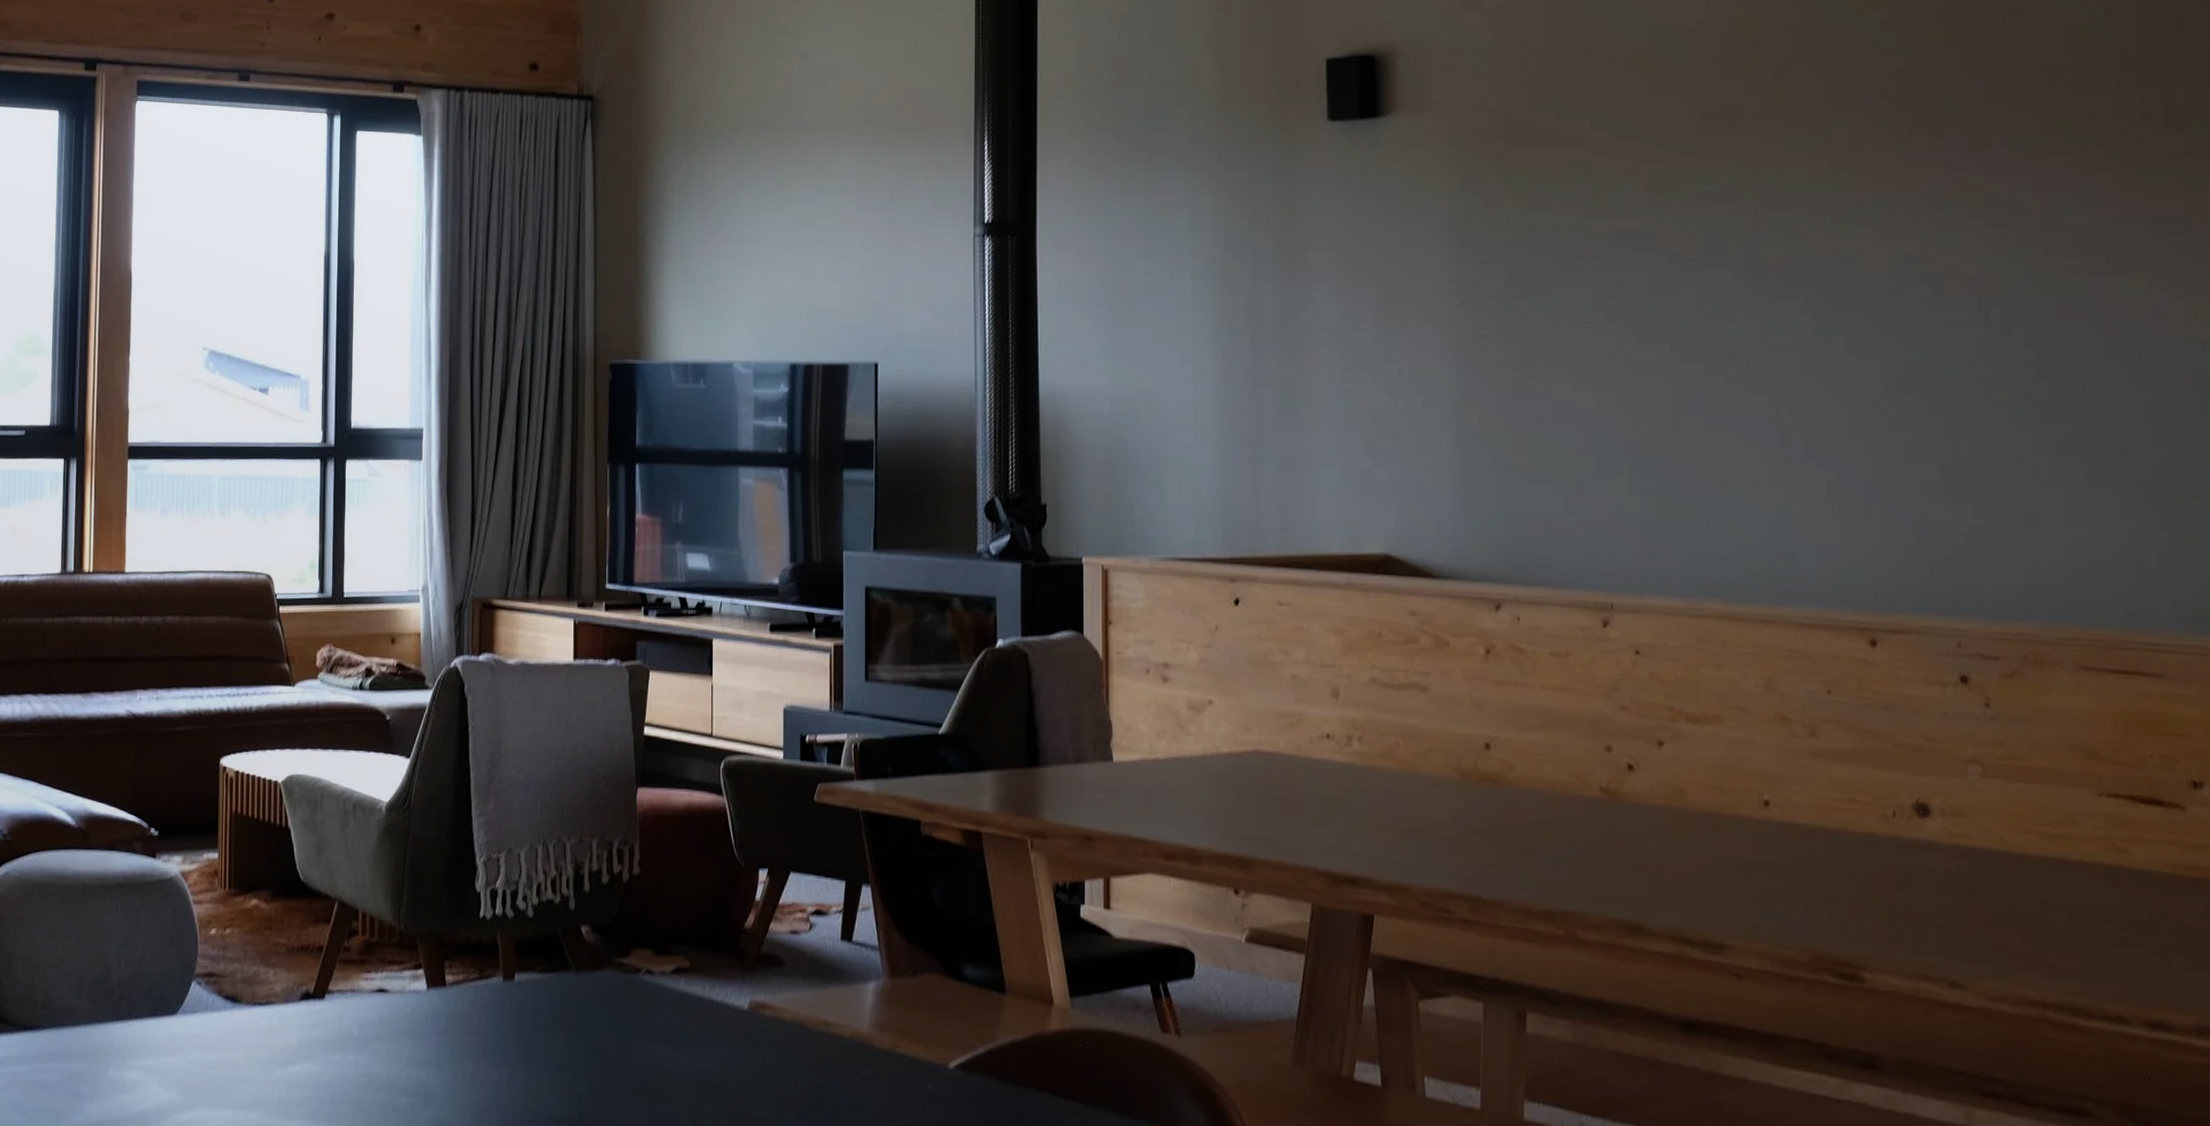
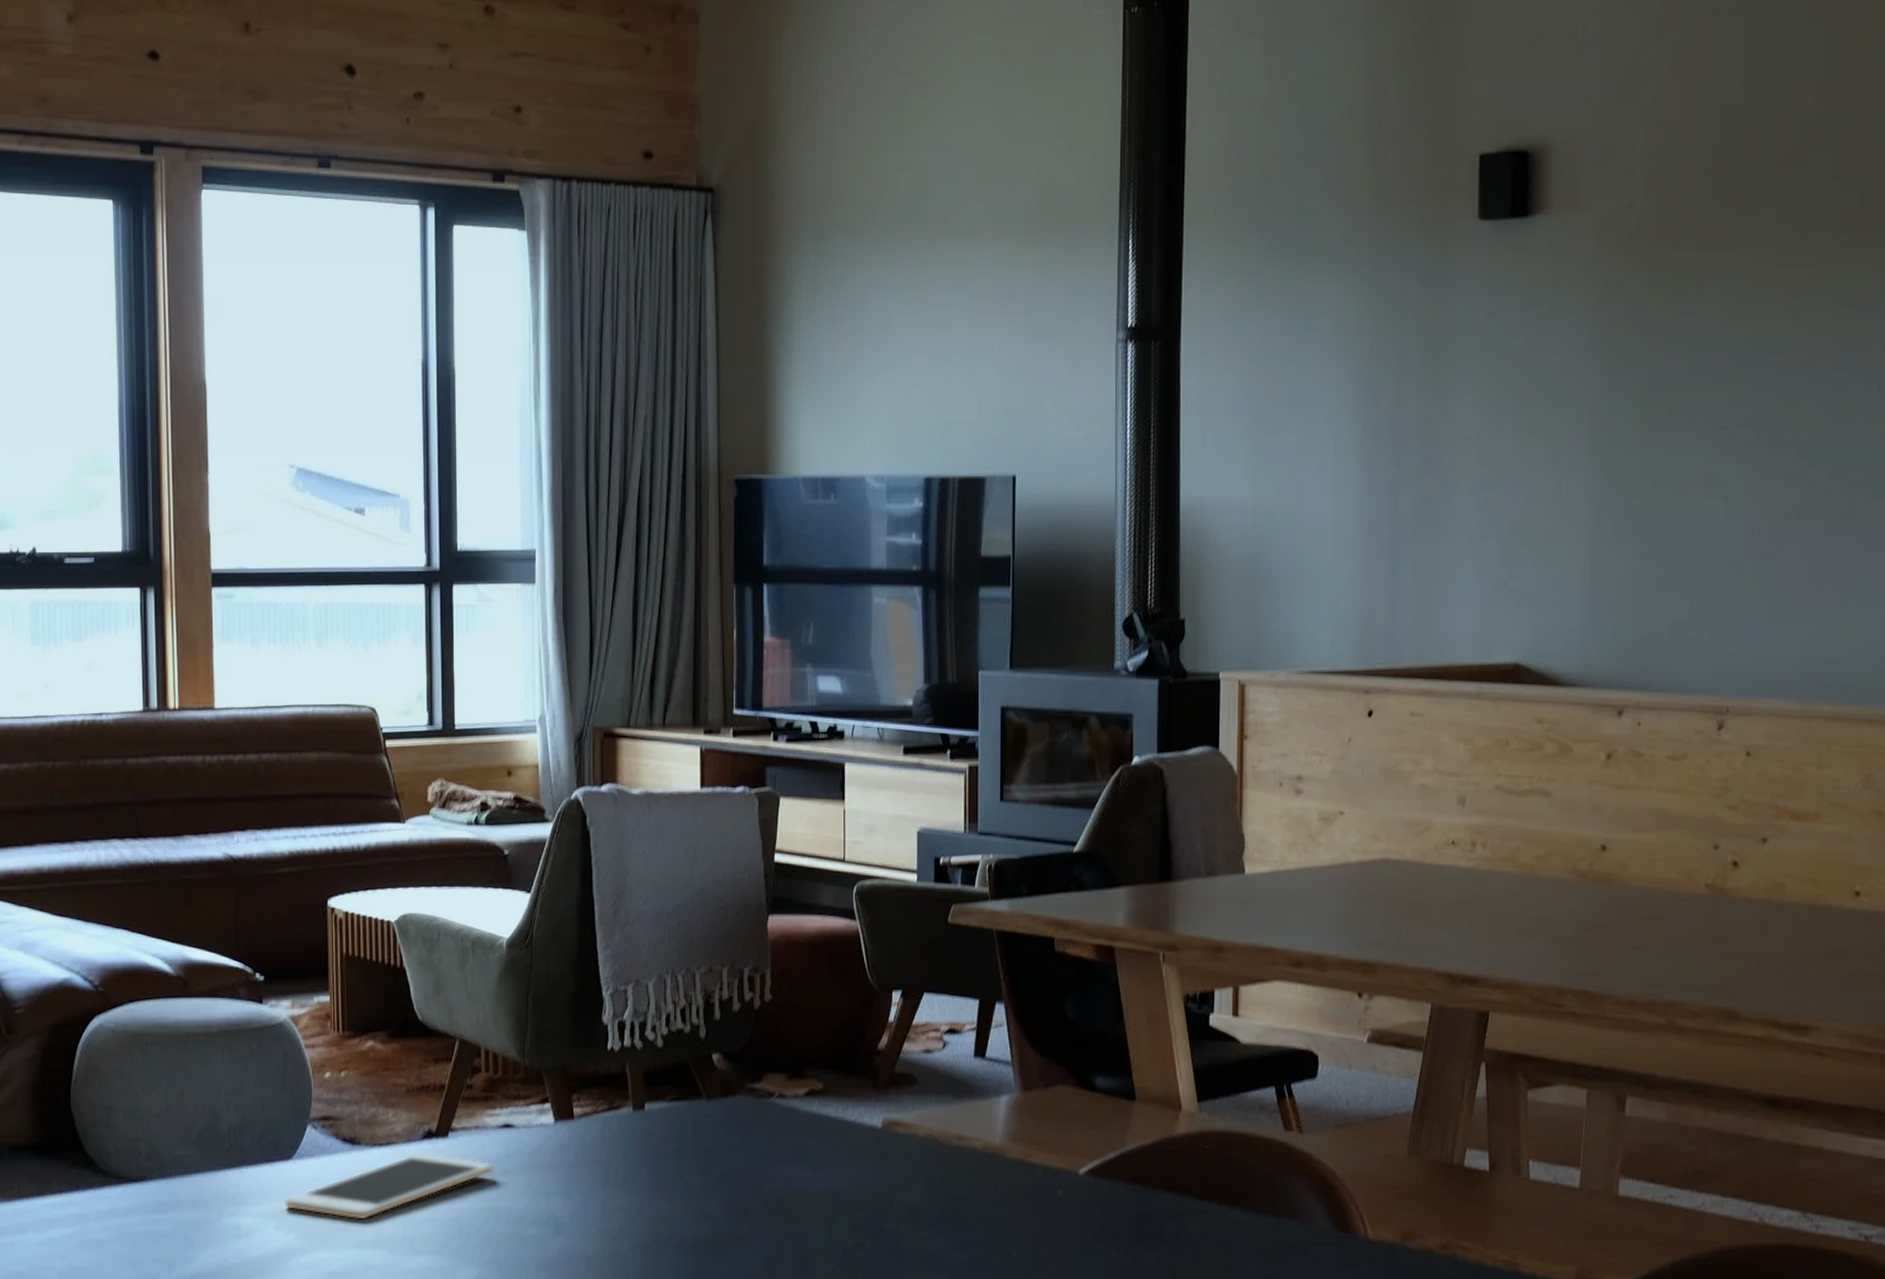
cell phone: none [167,1013,368,1081] -> present [284,1152,494,1221]

